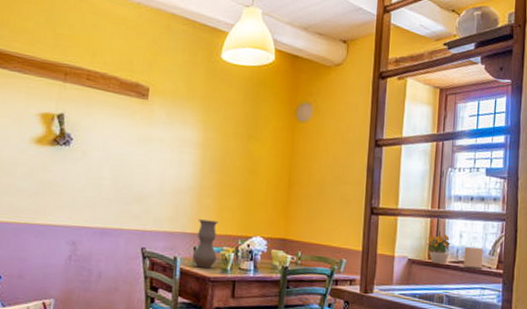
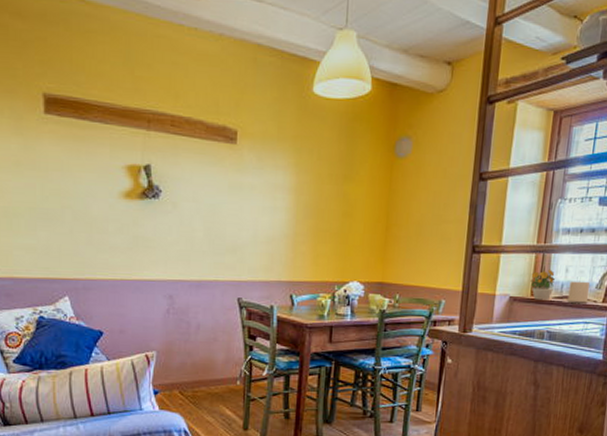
vase: present [192,219,219,269] -> none [288,267,314,315]

